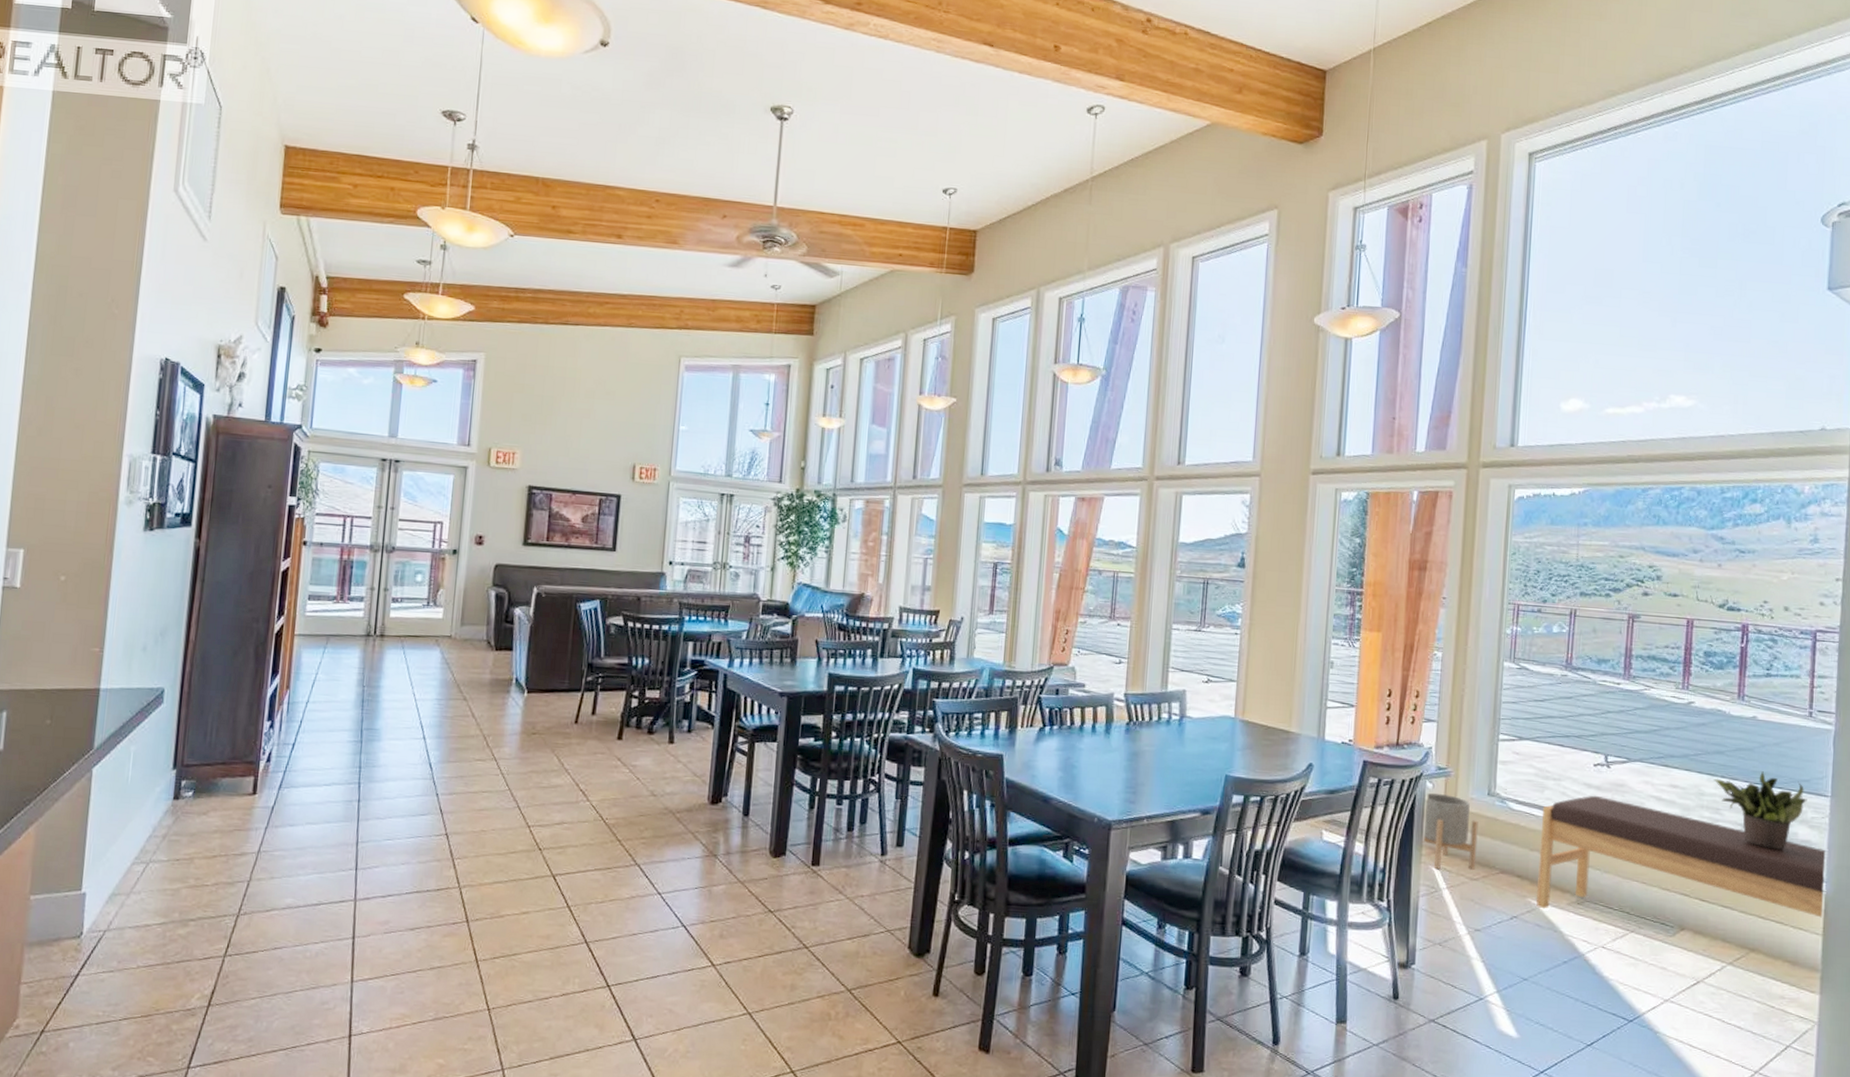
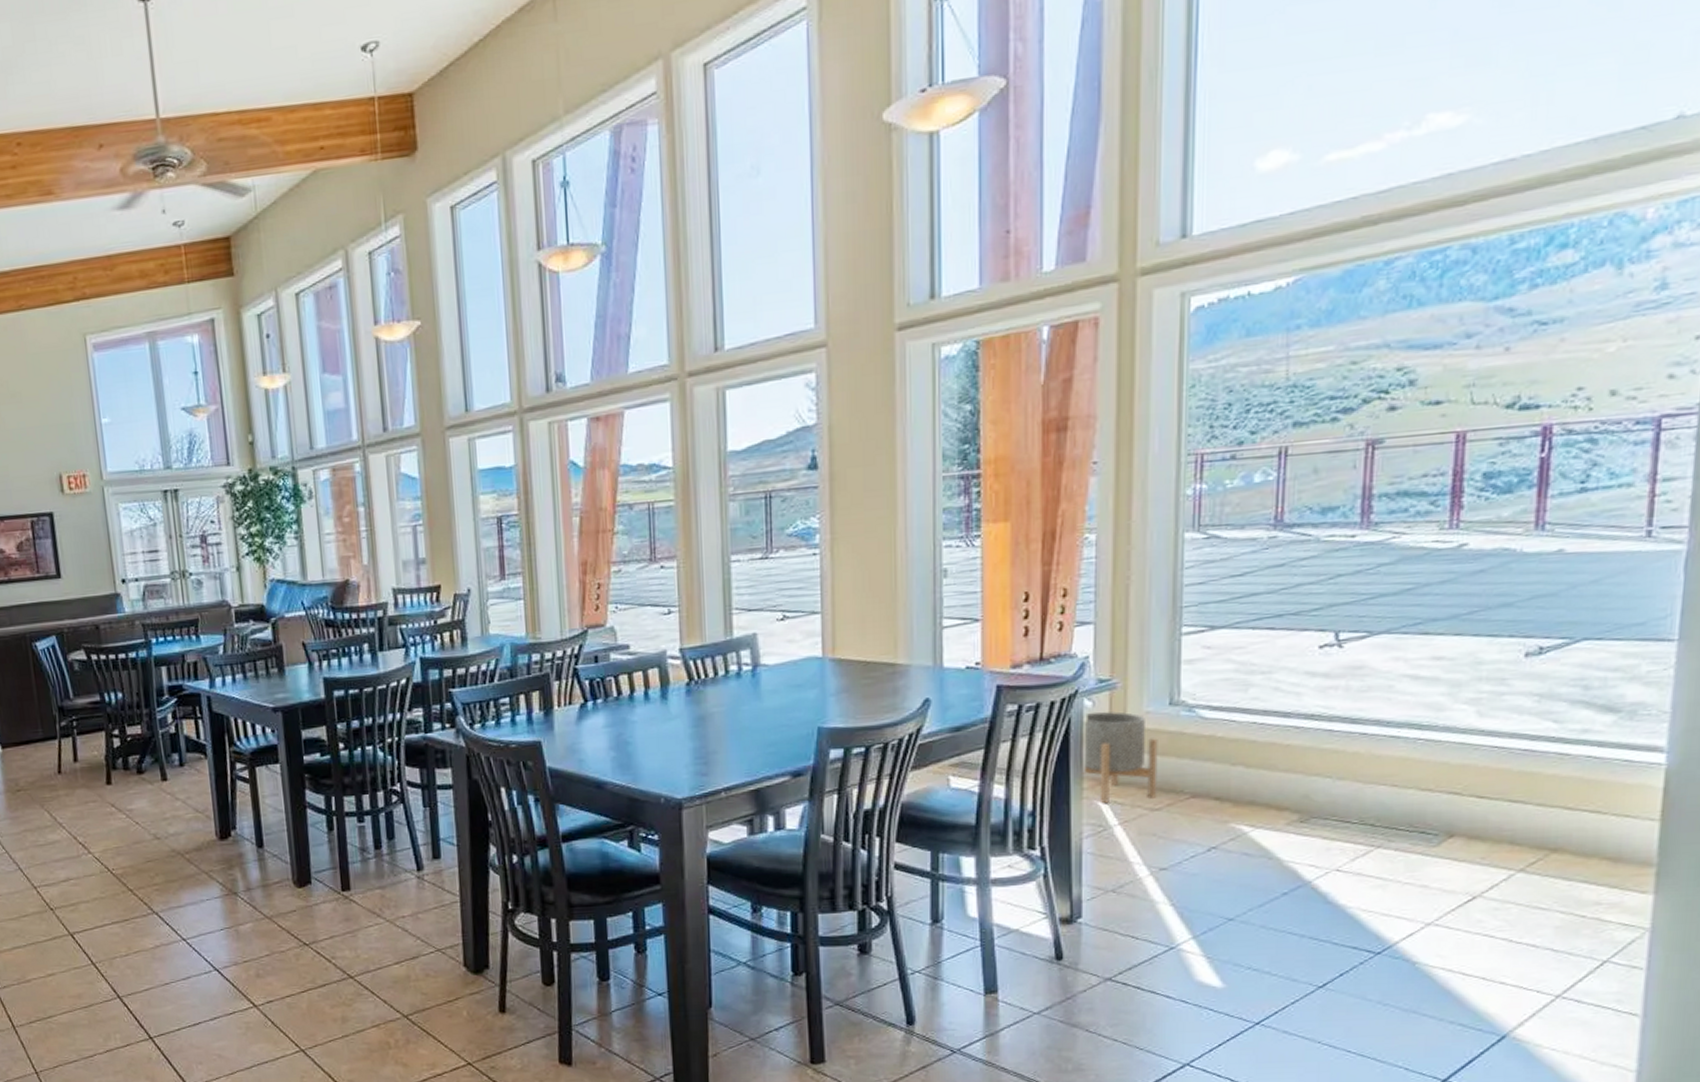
bench: present [1535,795,1826,918] -> none [1241,685,1669,834]
potted plant: present [1713,771,1807,850] -> none [1497,621,1641,720]

